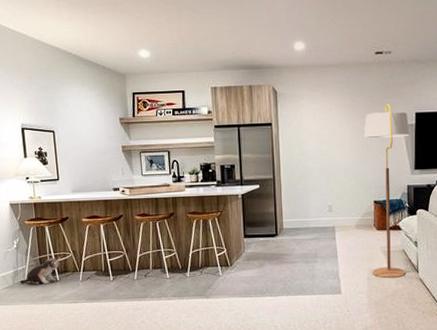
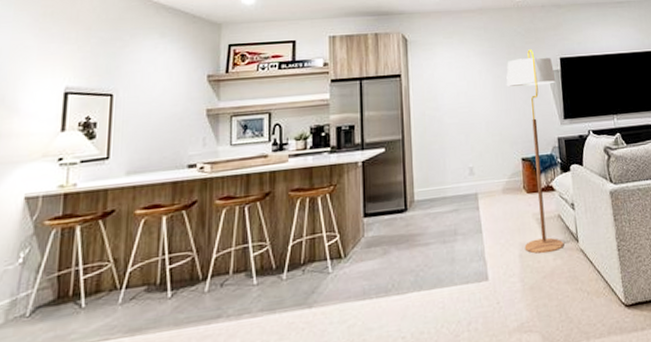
plush toy: present [20,256,61,285] -> none [18,269,93,320]

